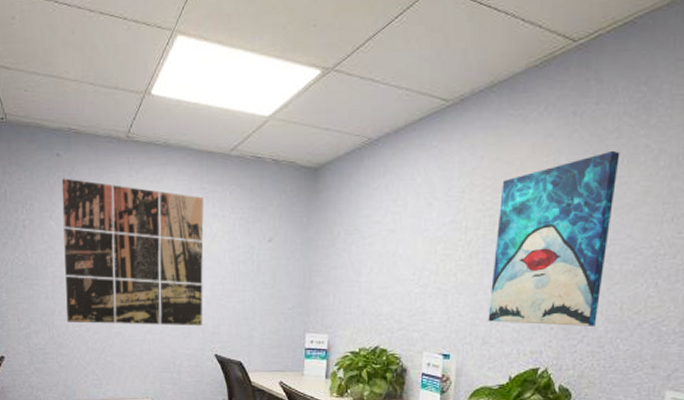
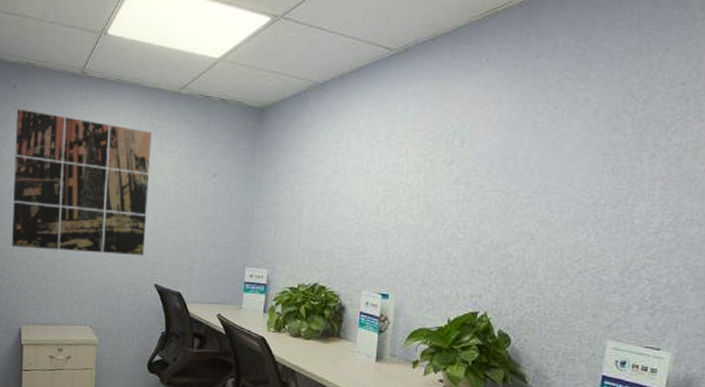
wall art: present [488,150,620,326] -> none [427,102,560,273]

